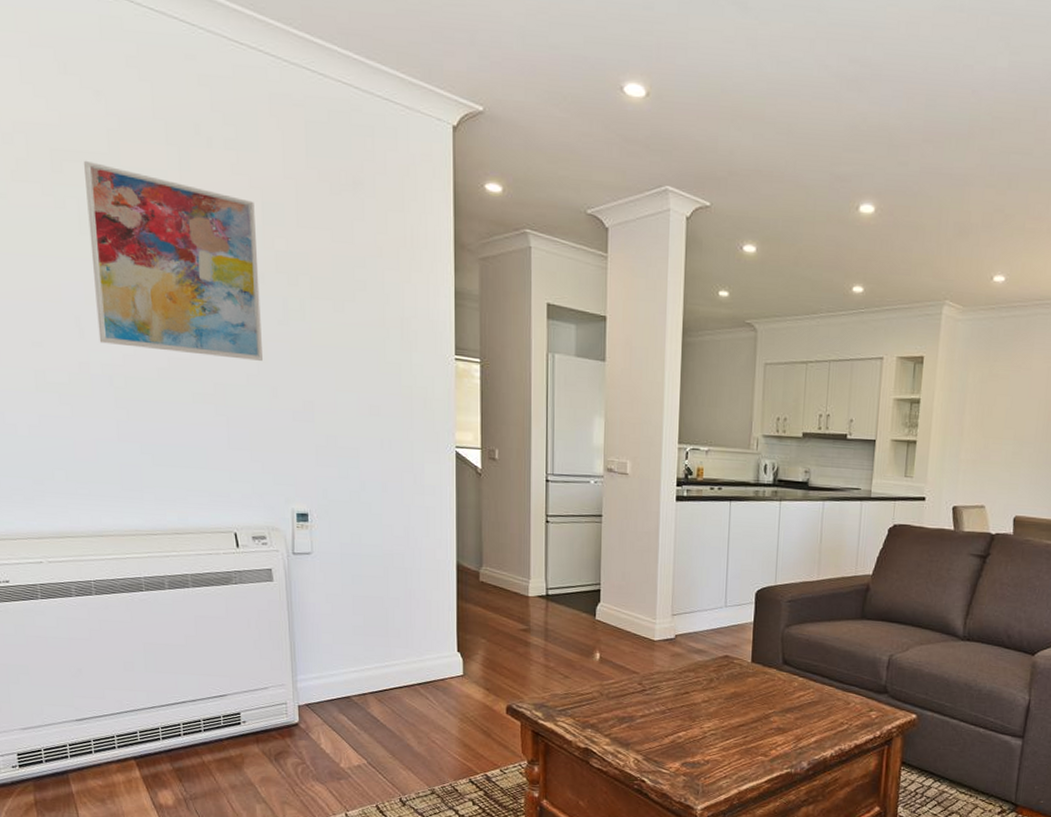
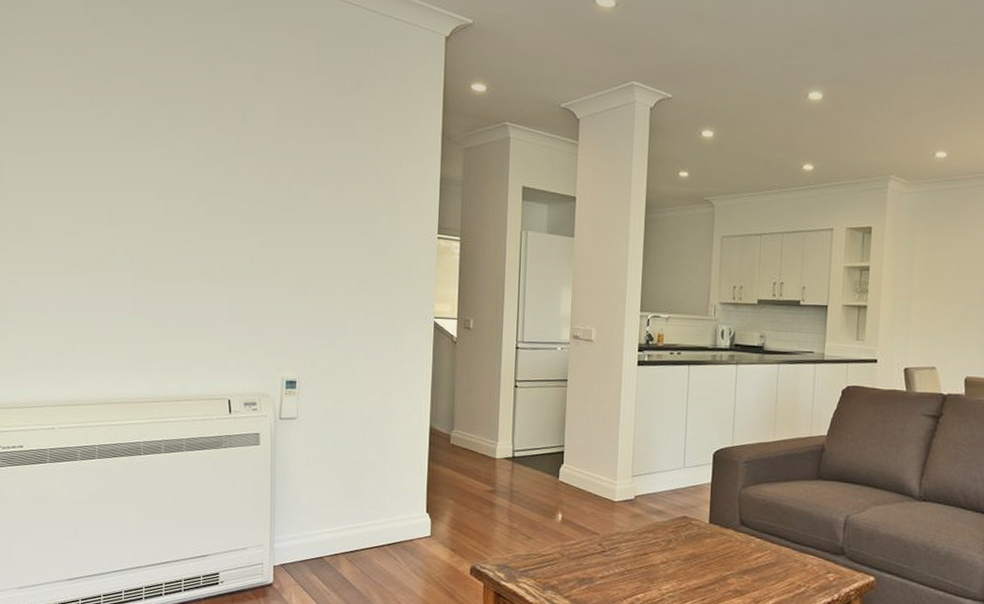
wall art: present [84,160,263,361] -> none [126,75,270,243]

